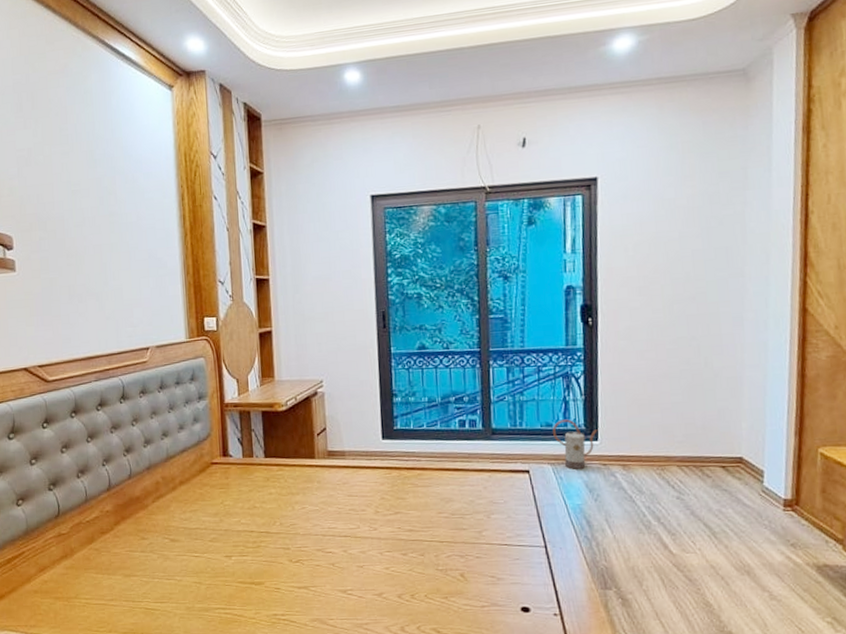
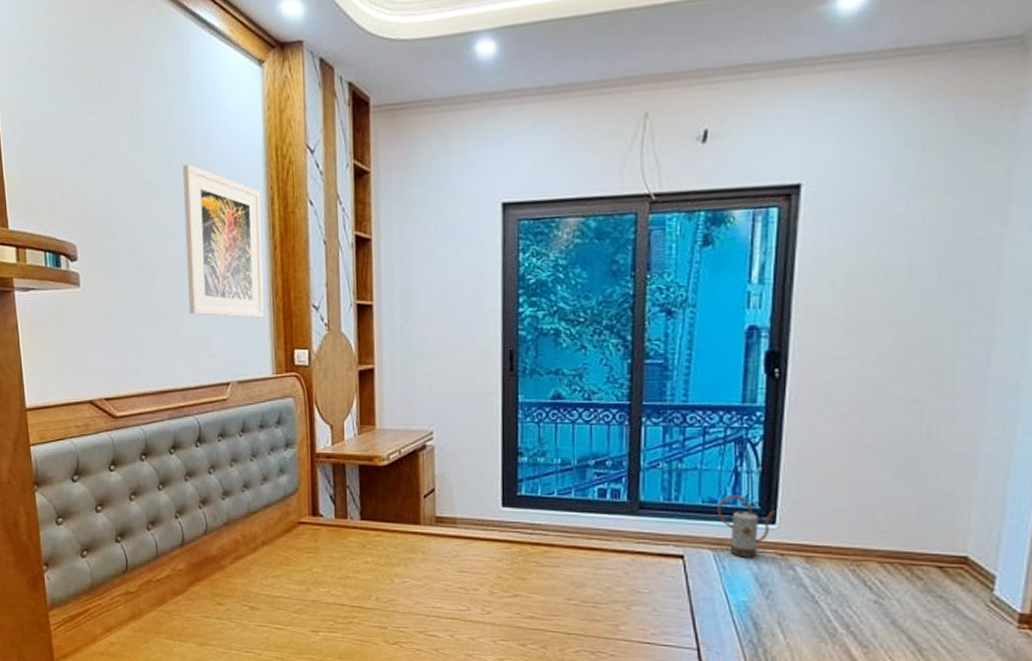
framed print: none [105,168,178,293] -> present [182,163,265,318]

